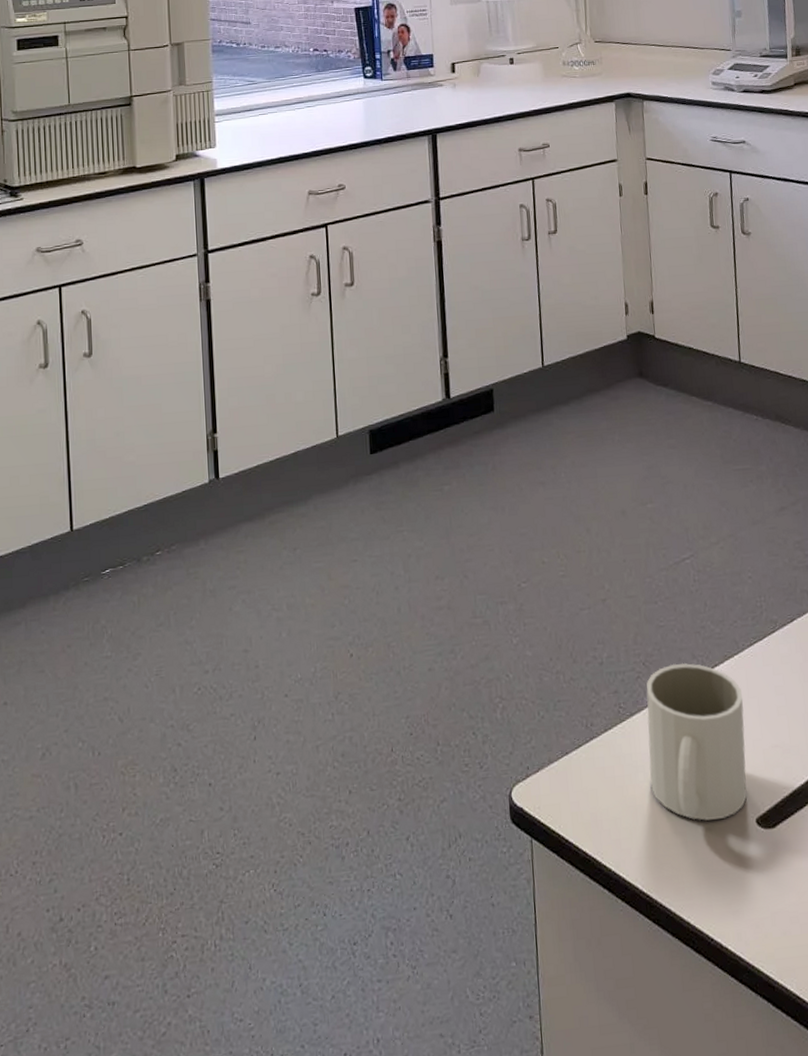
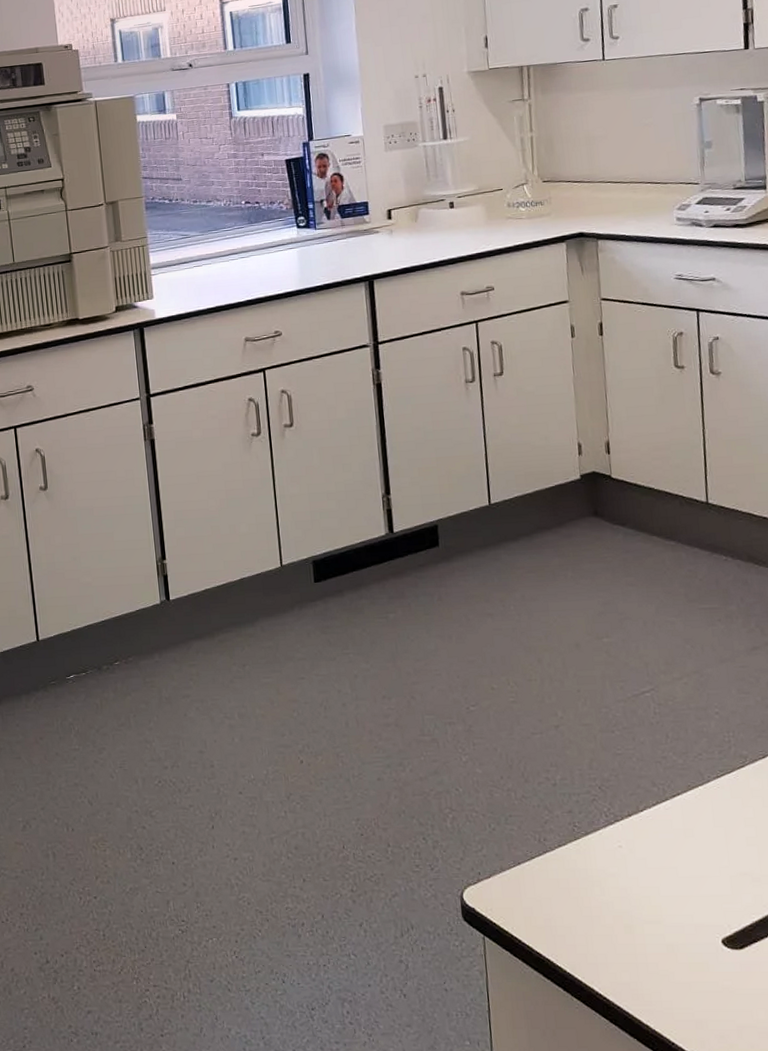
mug: present [646,662,747,821] -> none [602,789,712,936]

